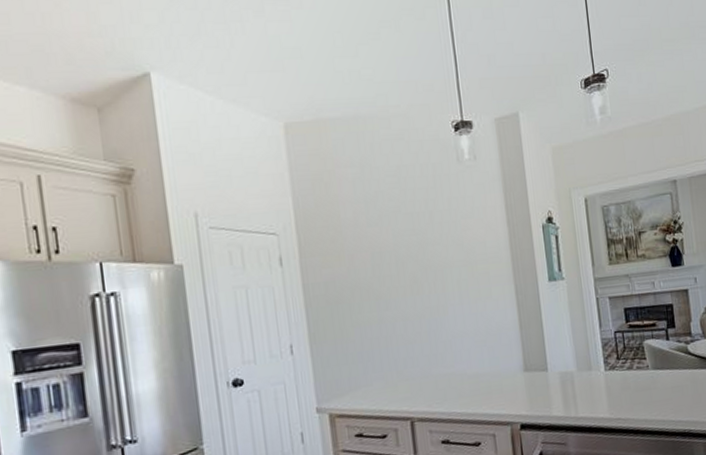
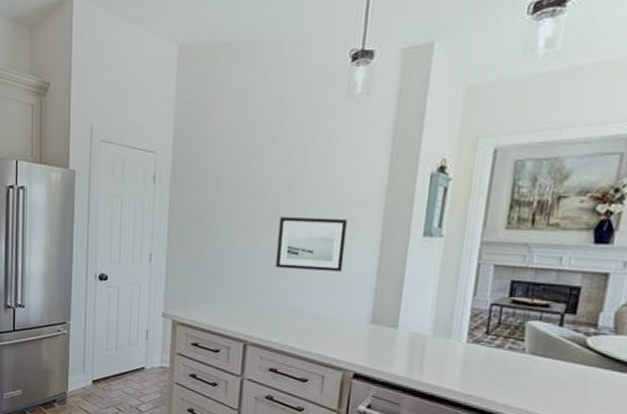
wall art: none [420,276,489,335] -> present [275,217,348,272]

